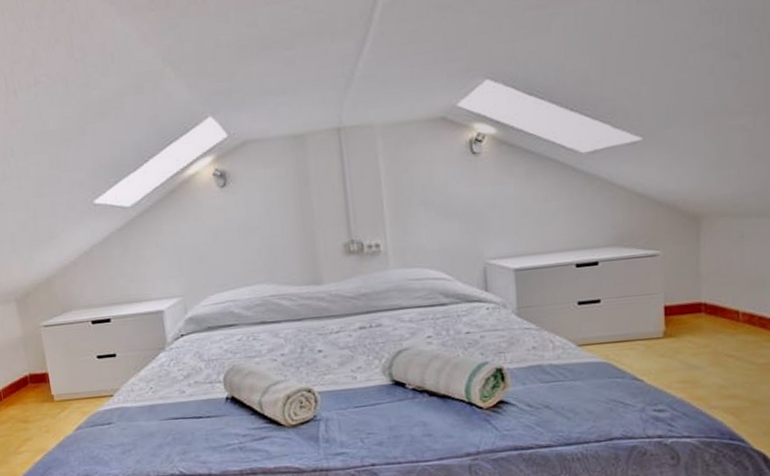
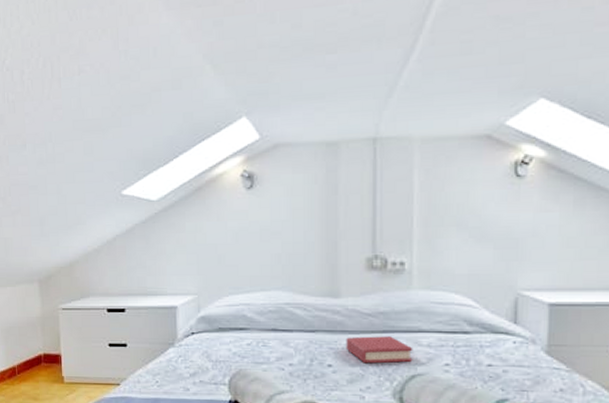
hardback book: none [332,316,398,345] -> present [346,336,413,364]

